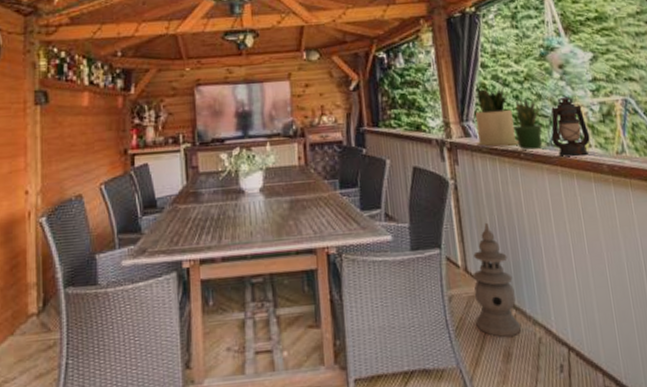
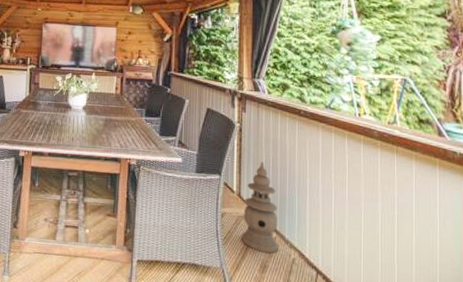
planter: present [475,85,519,148] -> none [263,52,301,104]
planter: present [513,97,543,151] -> none [297,65,325,110]
lantern: present [547,96,590,157] -> none [327,69,366,122]

